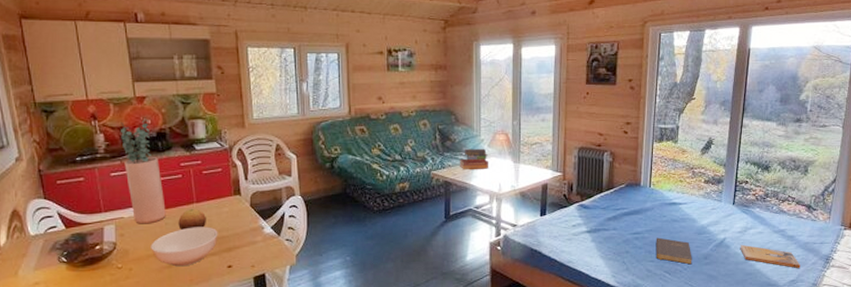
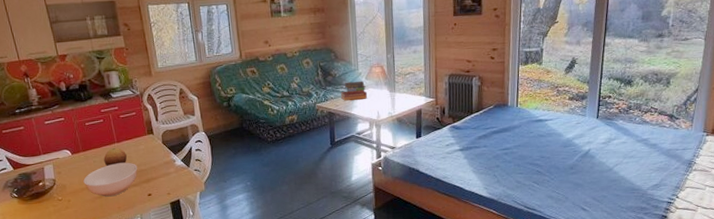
vase: present [121,117,166,224] -> none [48,72,94,163]
book: present [656,237,692,265] -> none [524,151,559,175]
book: present [740,244,801,269] -> none [604,154,663,174]

